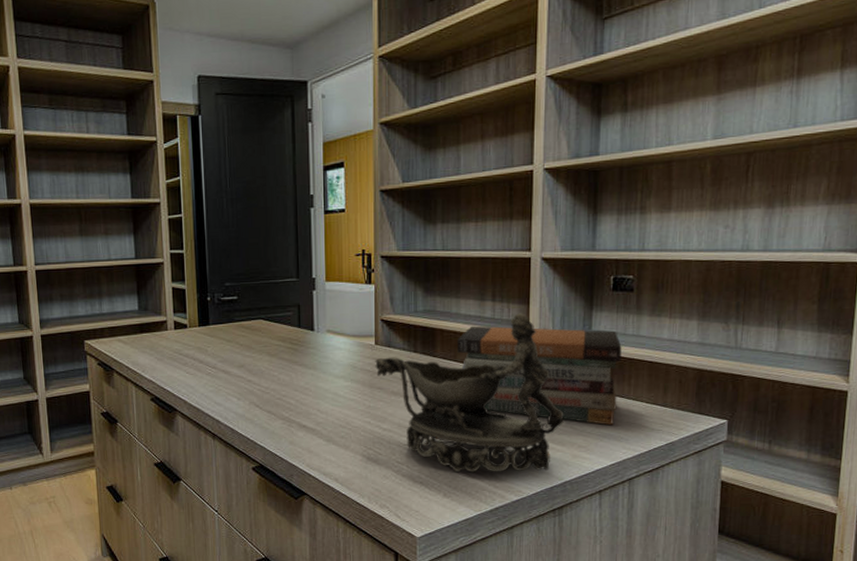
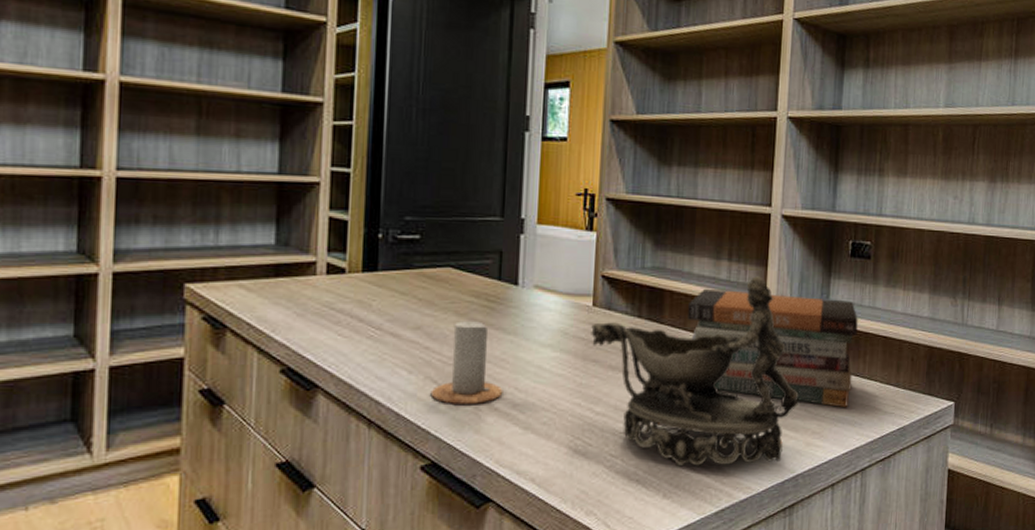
candle: none [255,360,309,422] -> present [430,321,503,404]

